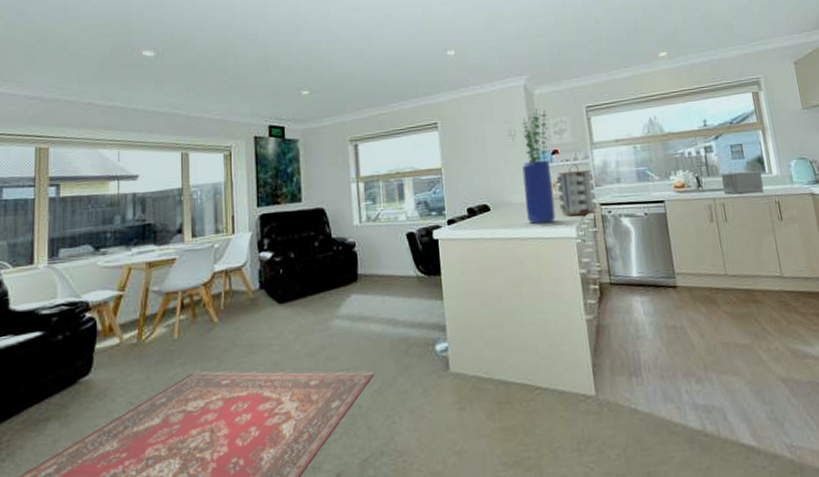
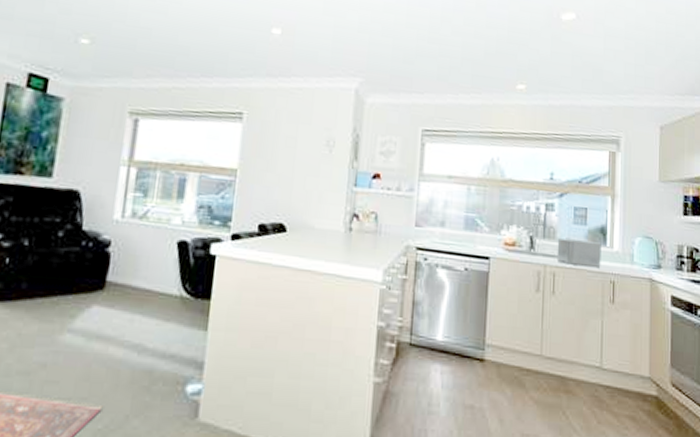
vase: present [522,108,556,224] -> none [328,120,376,260]
spice rack: present [556,164,597,216] -> none [369,194,416,259]

